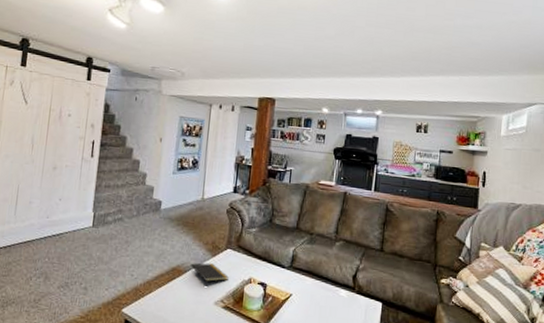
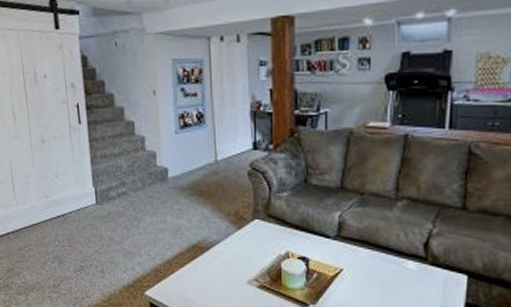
notepad: present [190,263,229,286] -> none [212,237,261,264]

